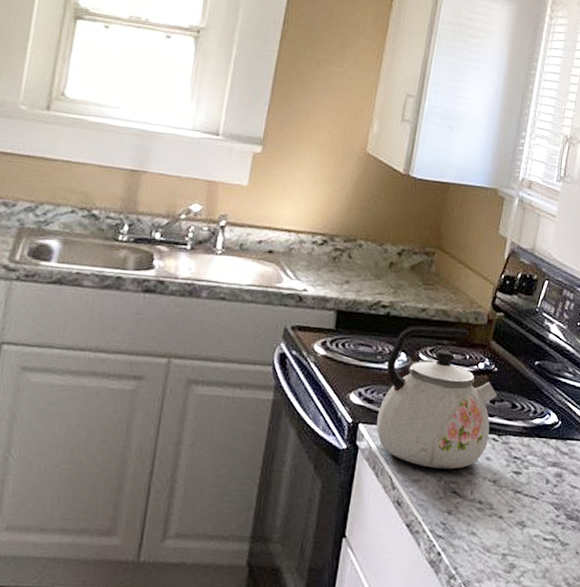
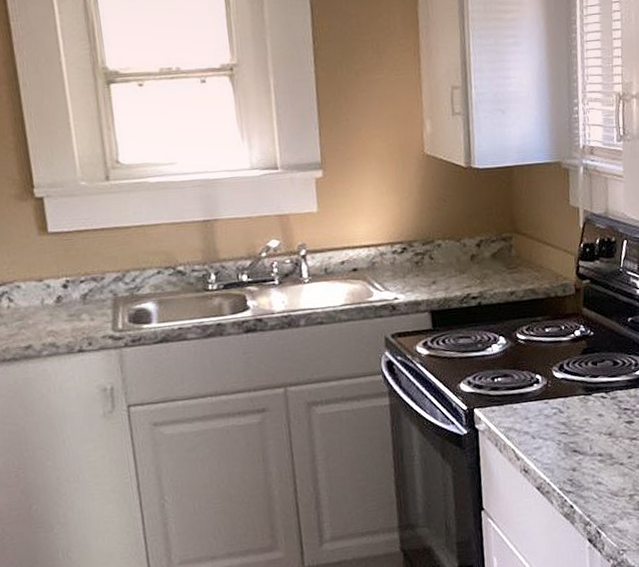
kettle: present [376,325,497,469] -> none [488,302,598,435]

